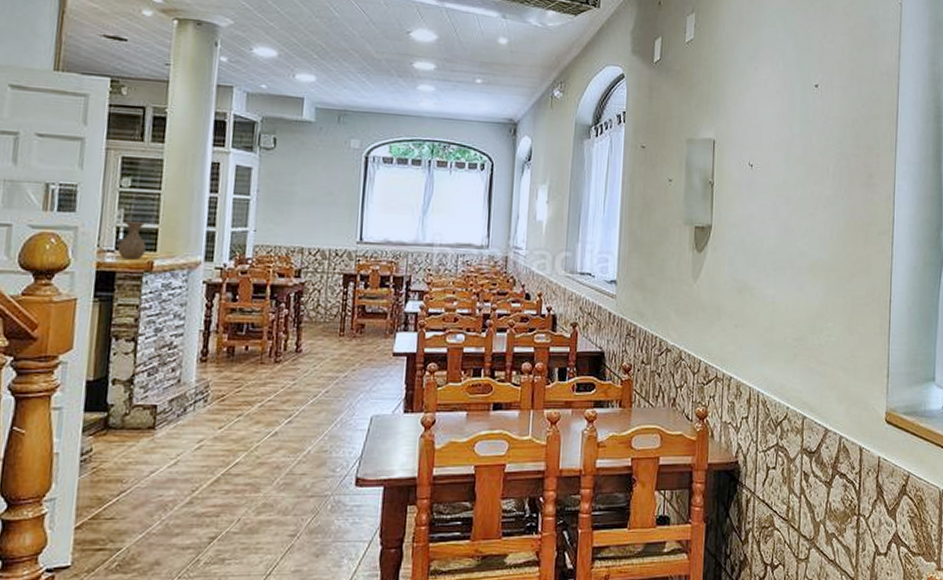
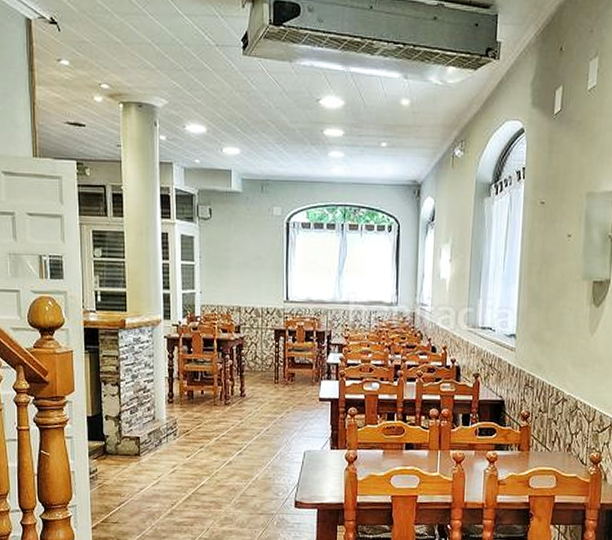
vase: present [118,220,146,260] -> none [98,285,119,319]

